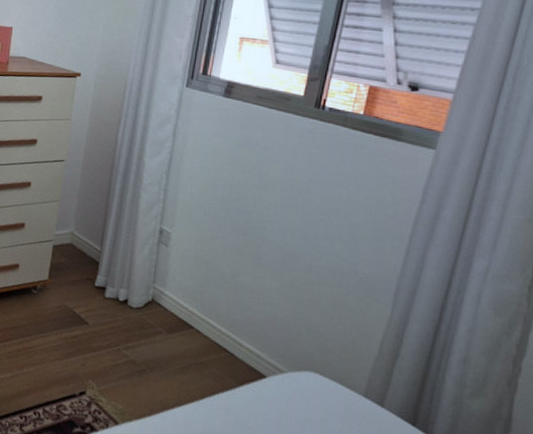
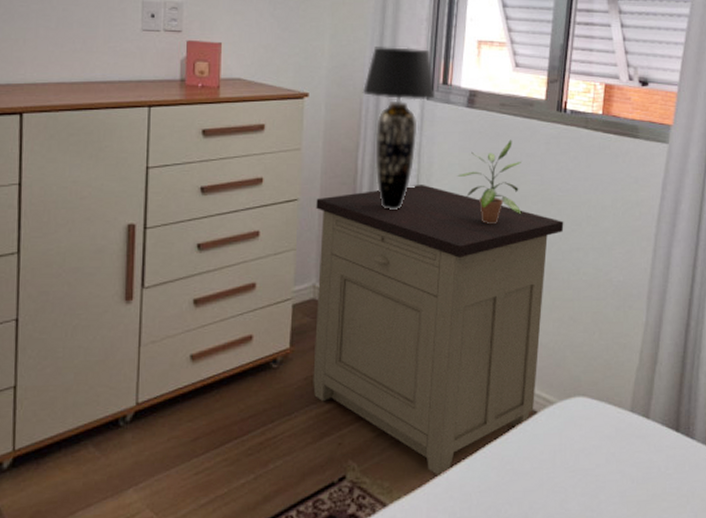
nightstand: none [64,160,311,412] -> present [313,185,564,477]
table lamp: none [127,37,195,180] -> present [362,47,436,209]
potted plant: none [208,129,273,203] -> present [457,139,522,223]

